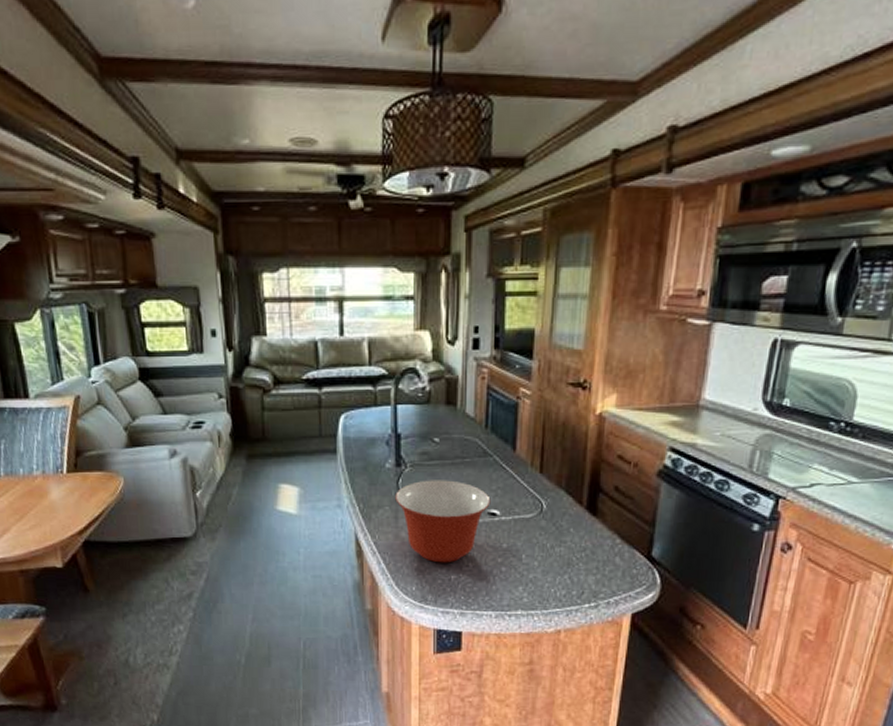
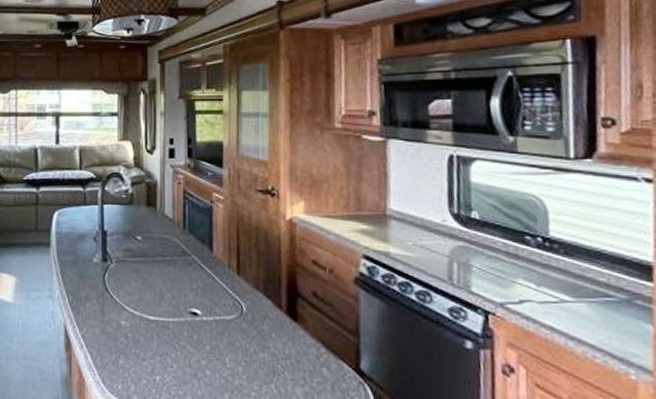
mixing bowl: present [395,480,491,563] -> none [102,276,192,363]

